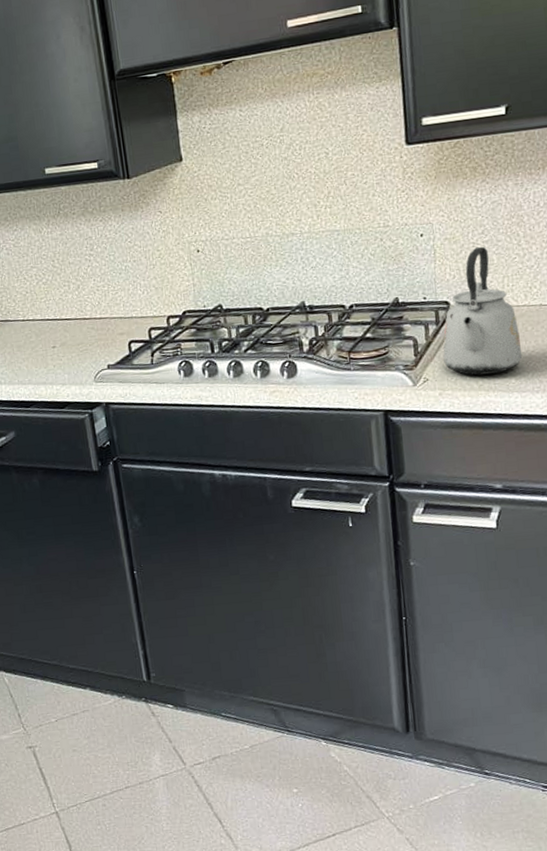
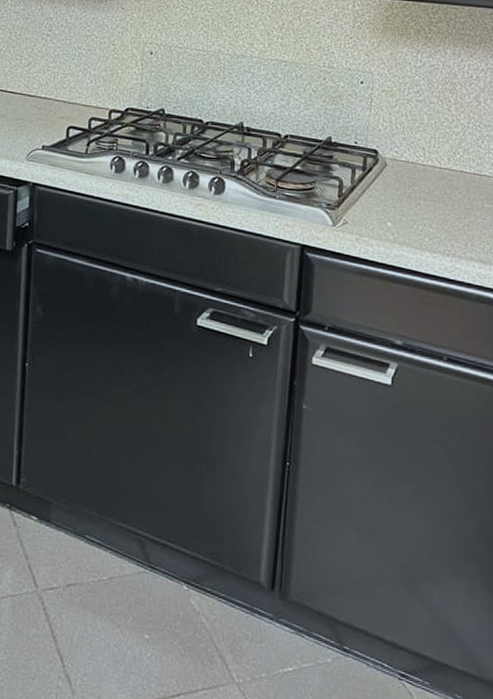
kettle: present [443,246,523,376] -> none [365,104,439,230]

